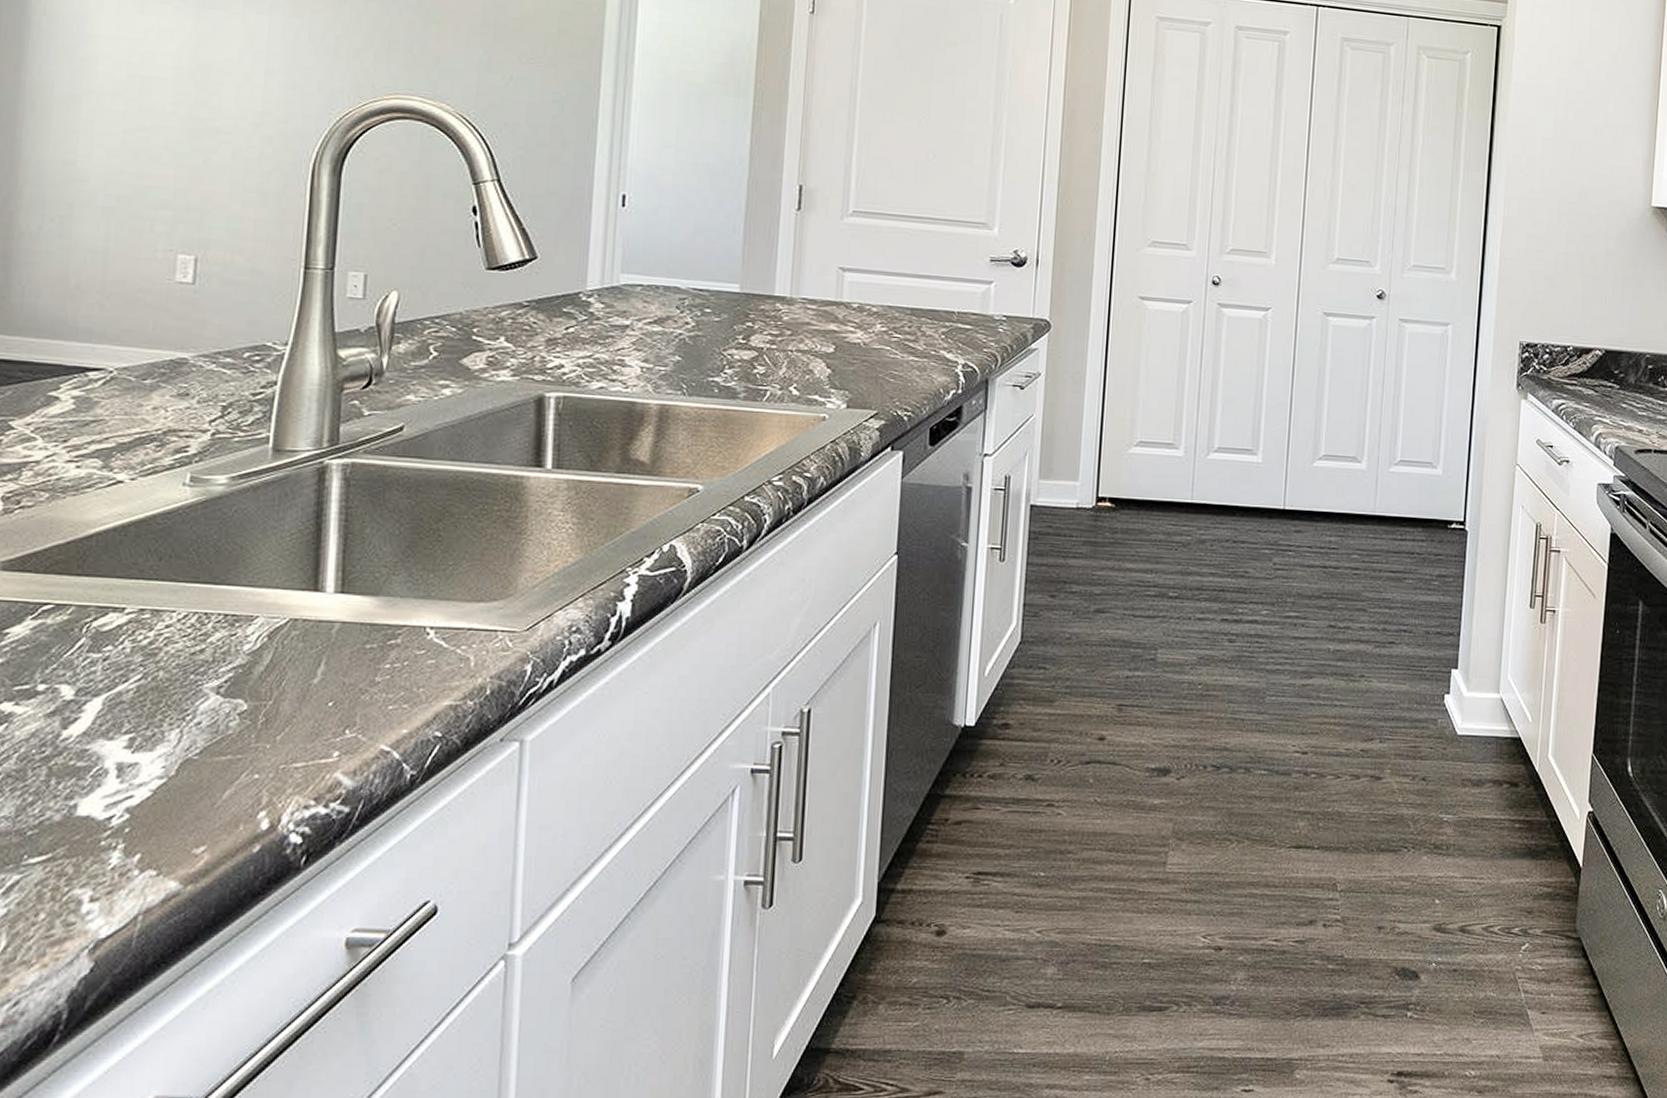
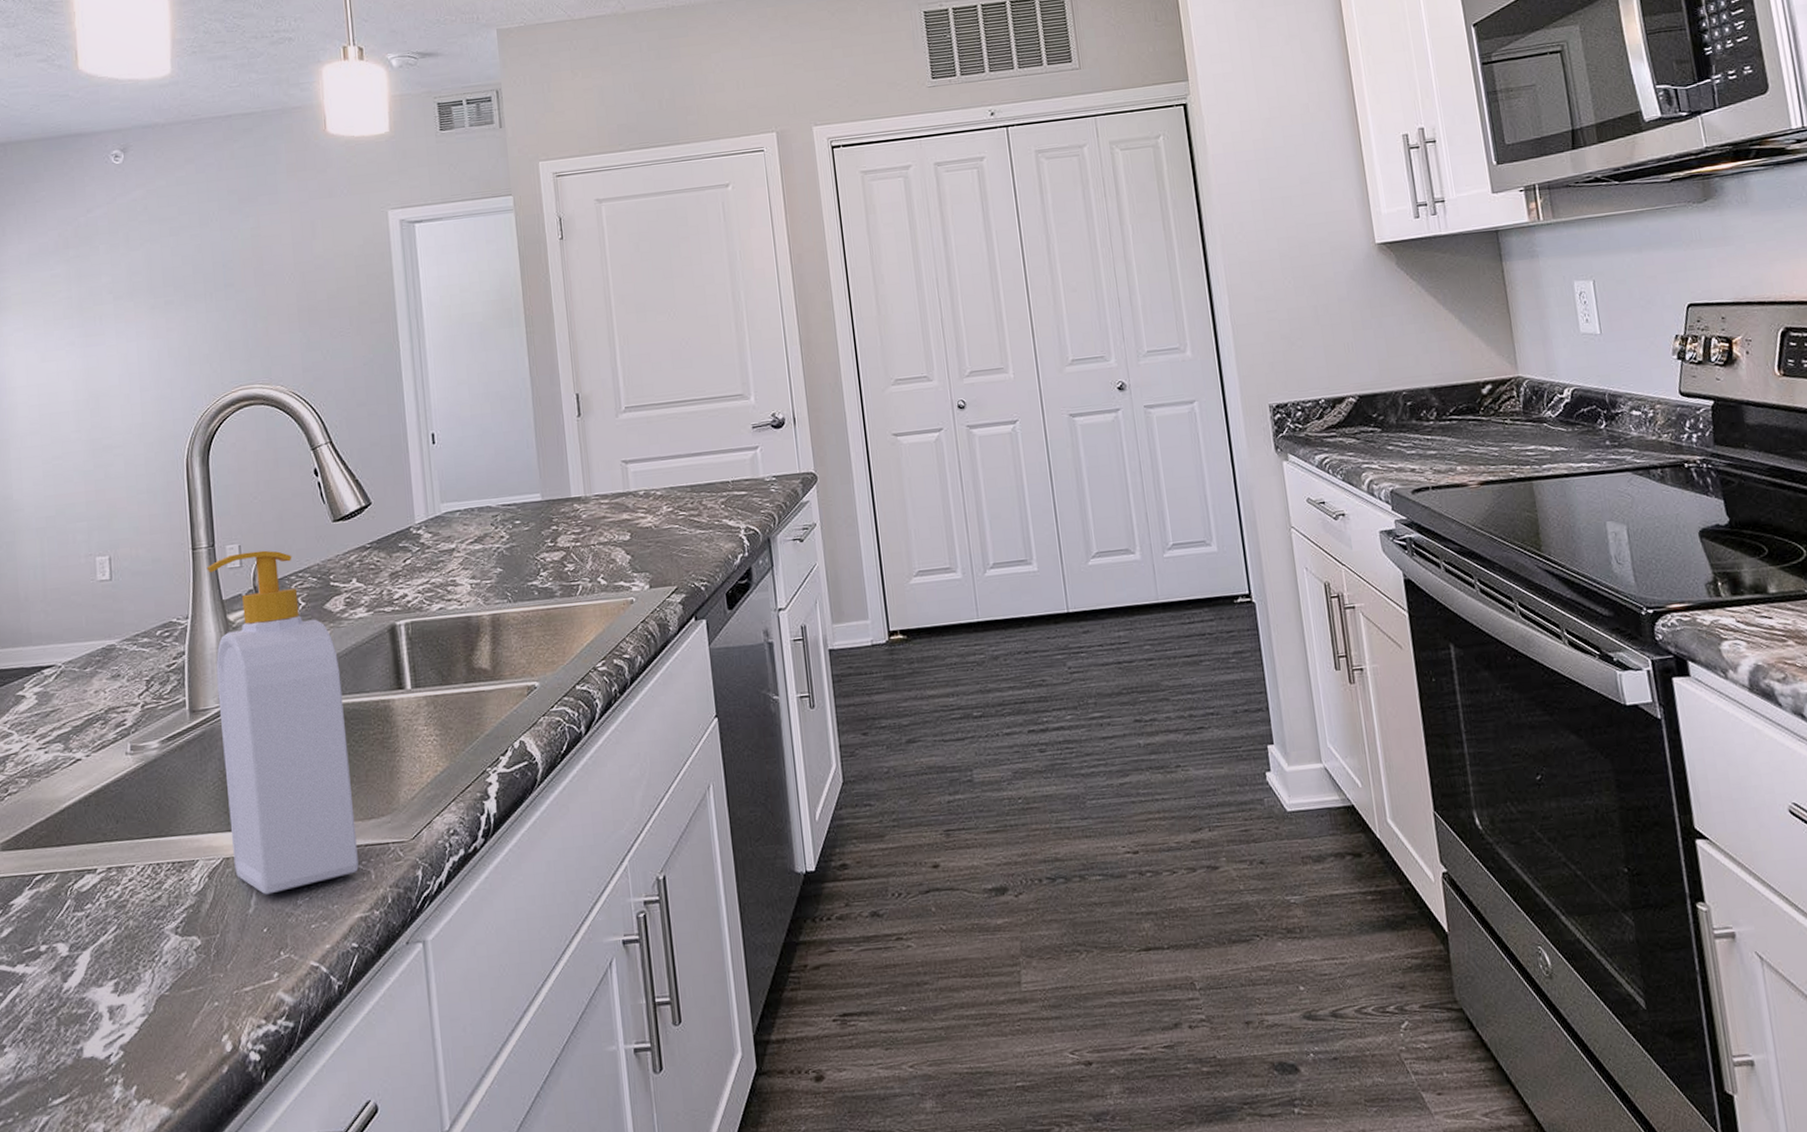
soap bottle: none [303,283,469,666] -> present [206,550,359,895]

